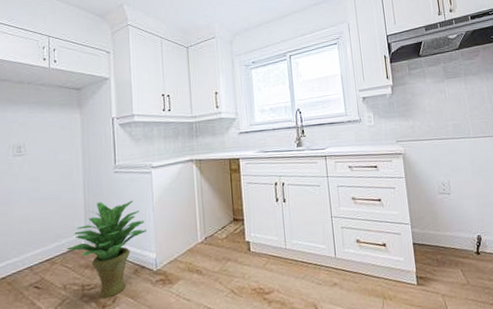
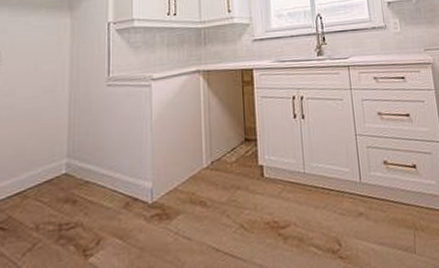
potted plant: present [67,200,146,299] -> none [43,118,142,241]

